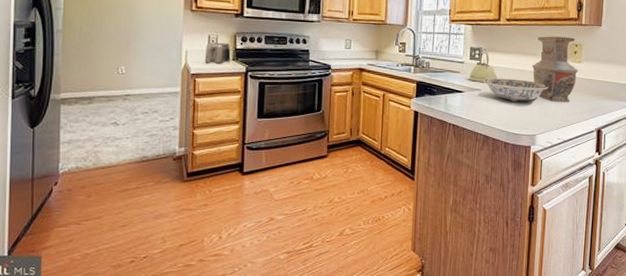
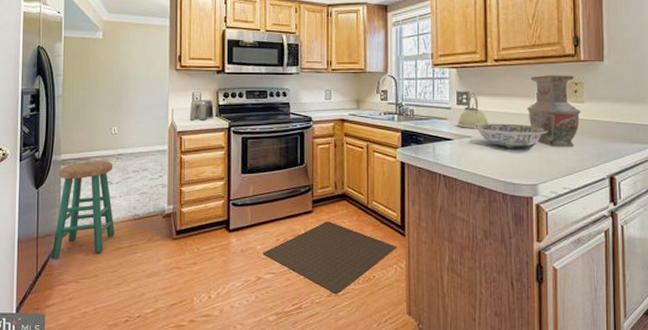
stool: none [48,100,121,201] -> present [51,160,115,260]
doormat: none [276,166,406,234] -> present [262,221,397,295]

